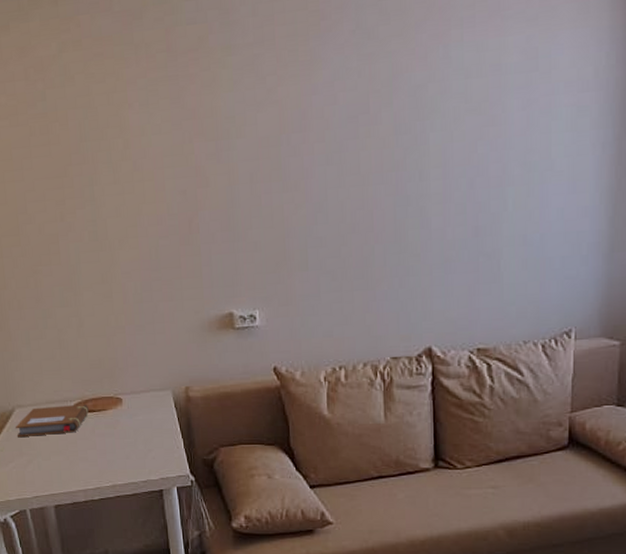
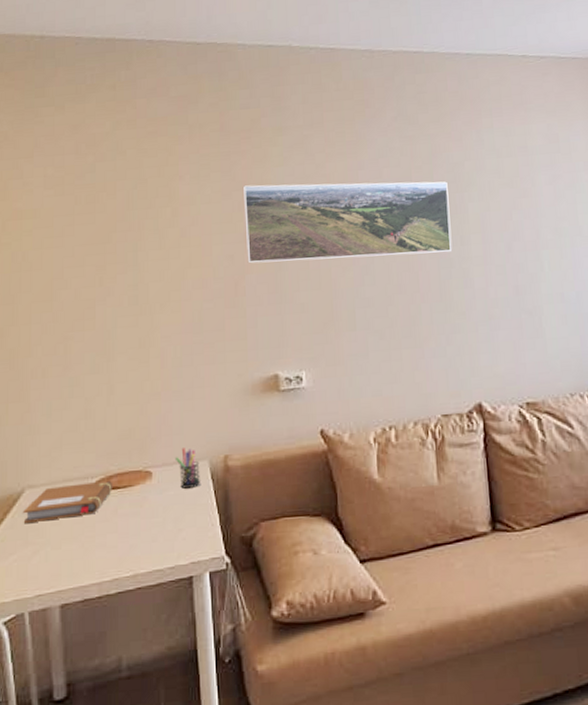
pen holder: none [141,378,165,415] -> present [174,448,200,489]
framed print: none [192,107,410,200] -> present [242,181,453,264]

